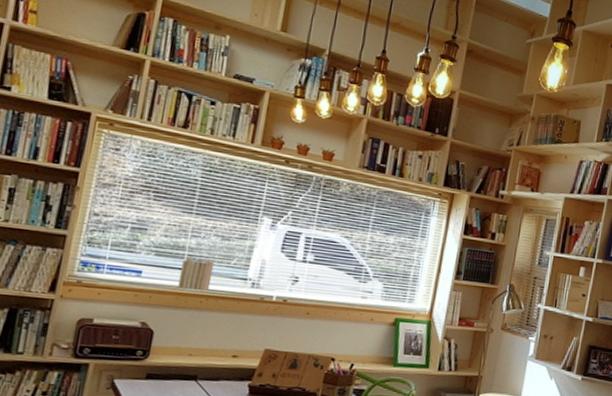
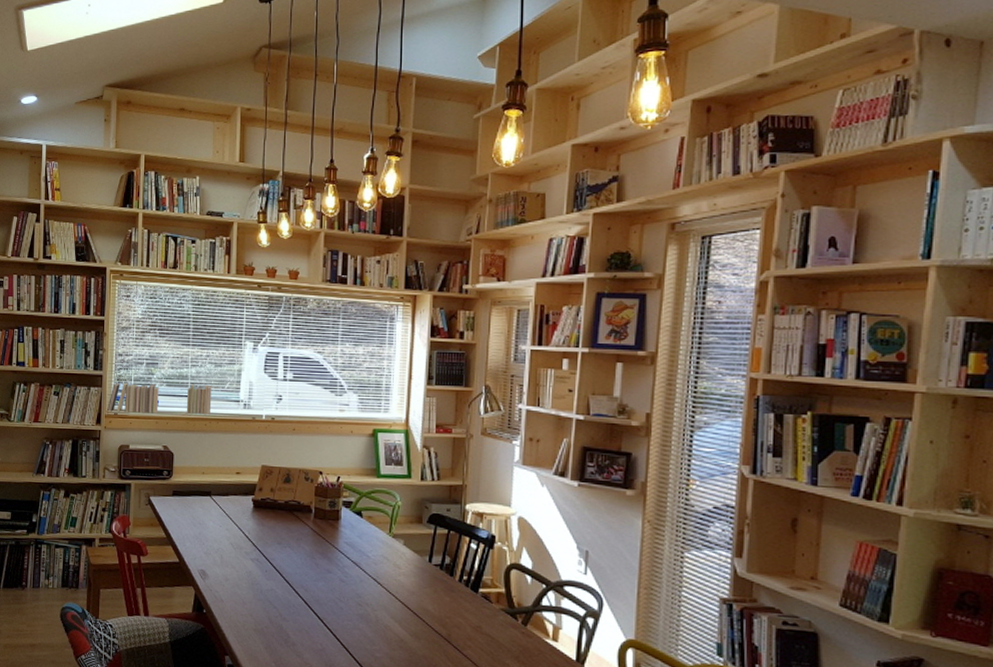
books: none [67,246,145,285] -> present [107,382,159,414]

